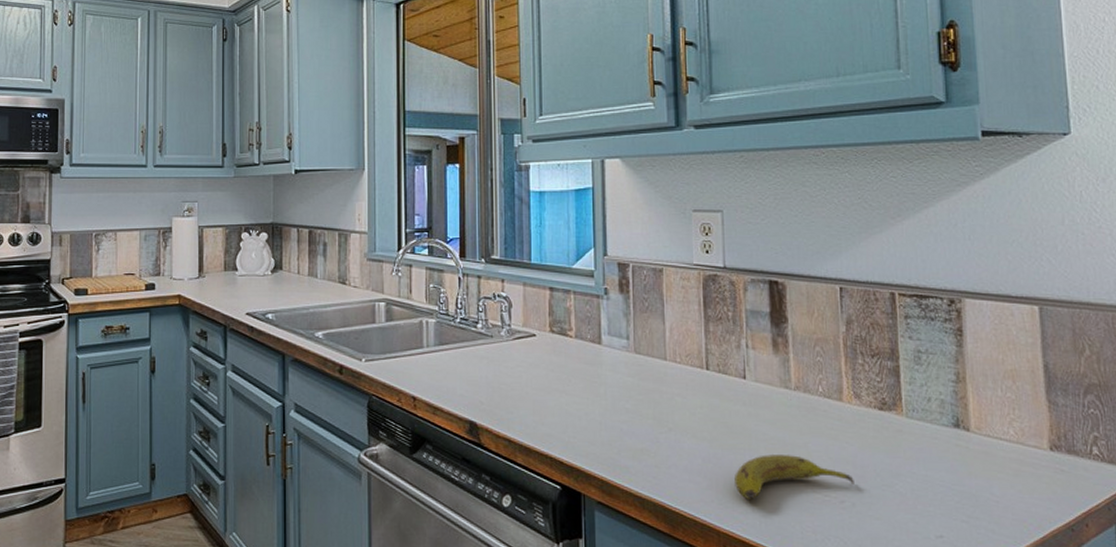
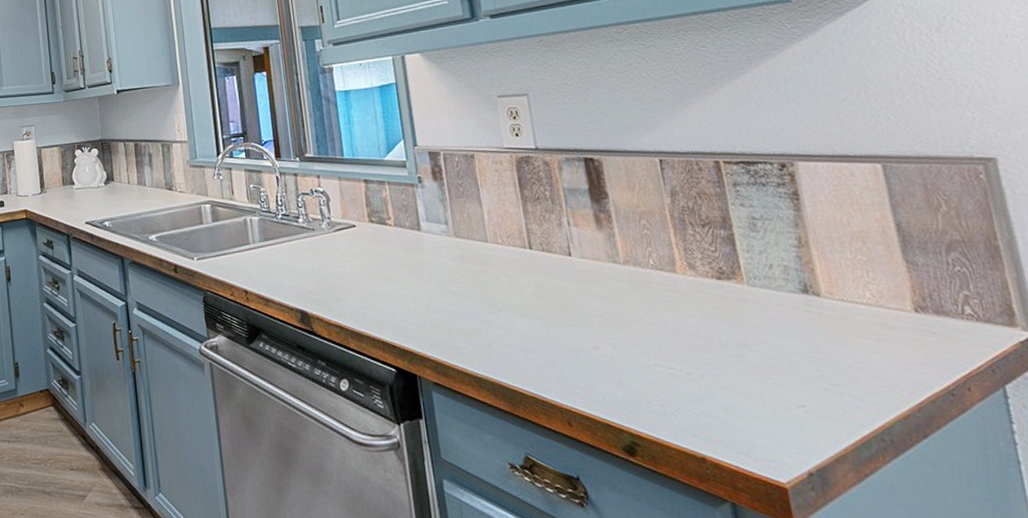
fruit: present [735,455,854,499] -> none [571,329,700,375]

